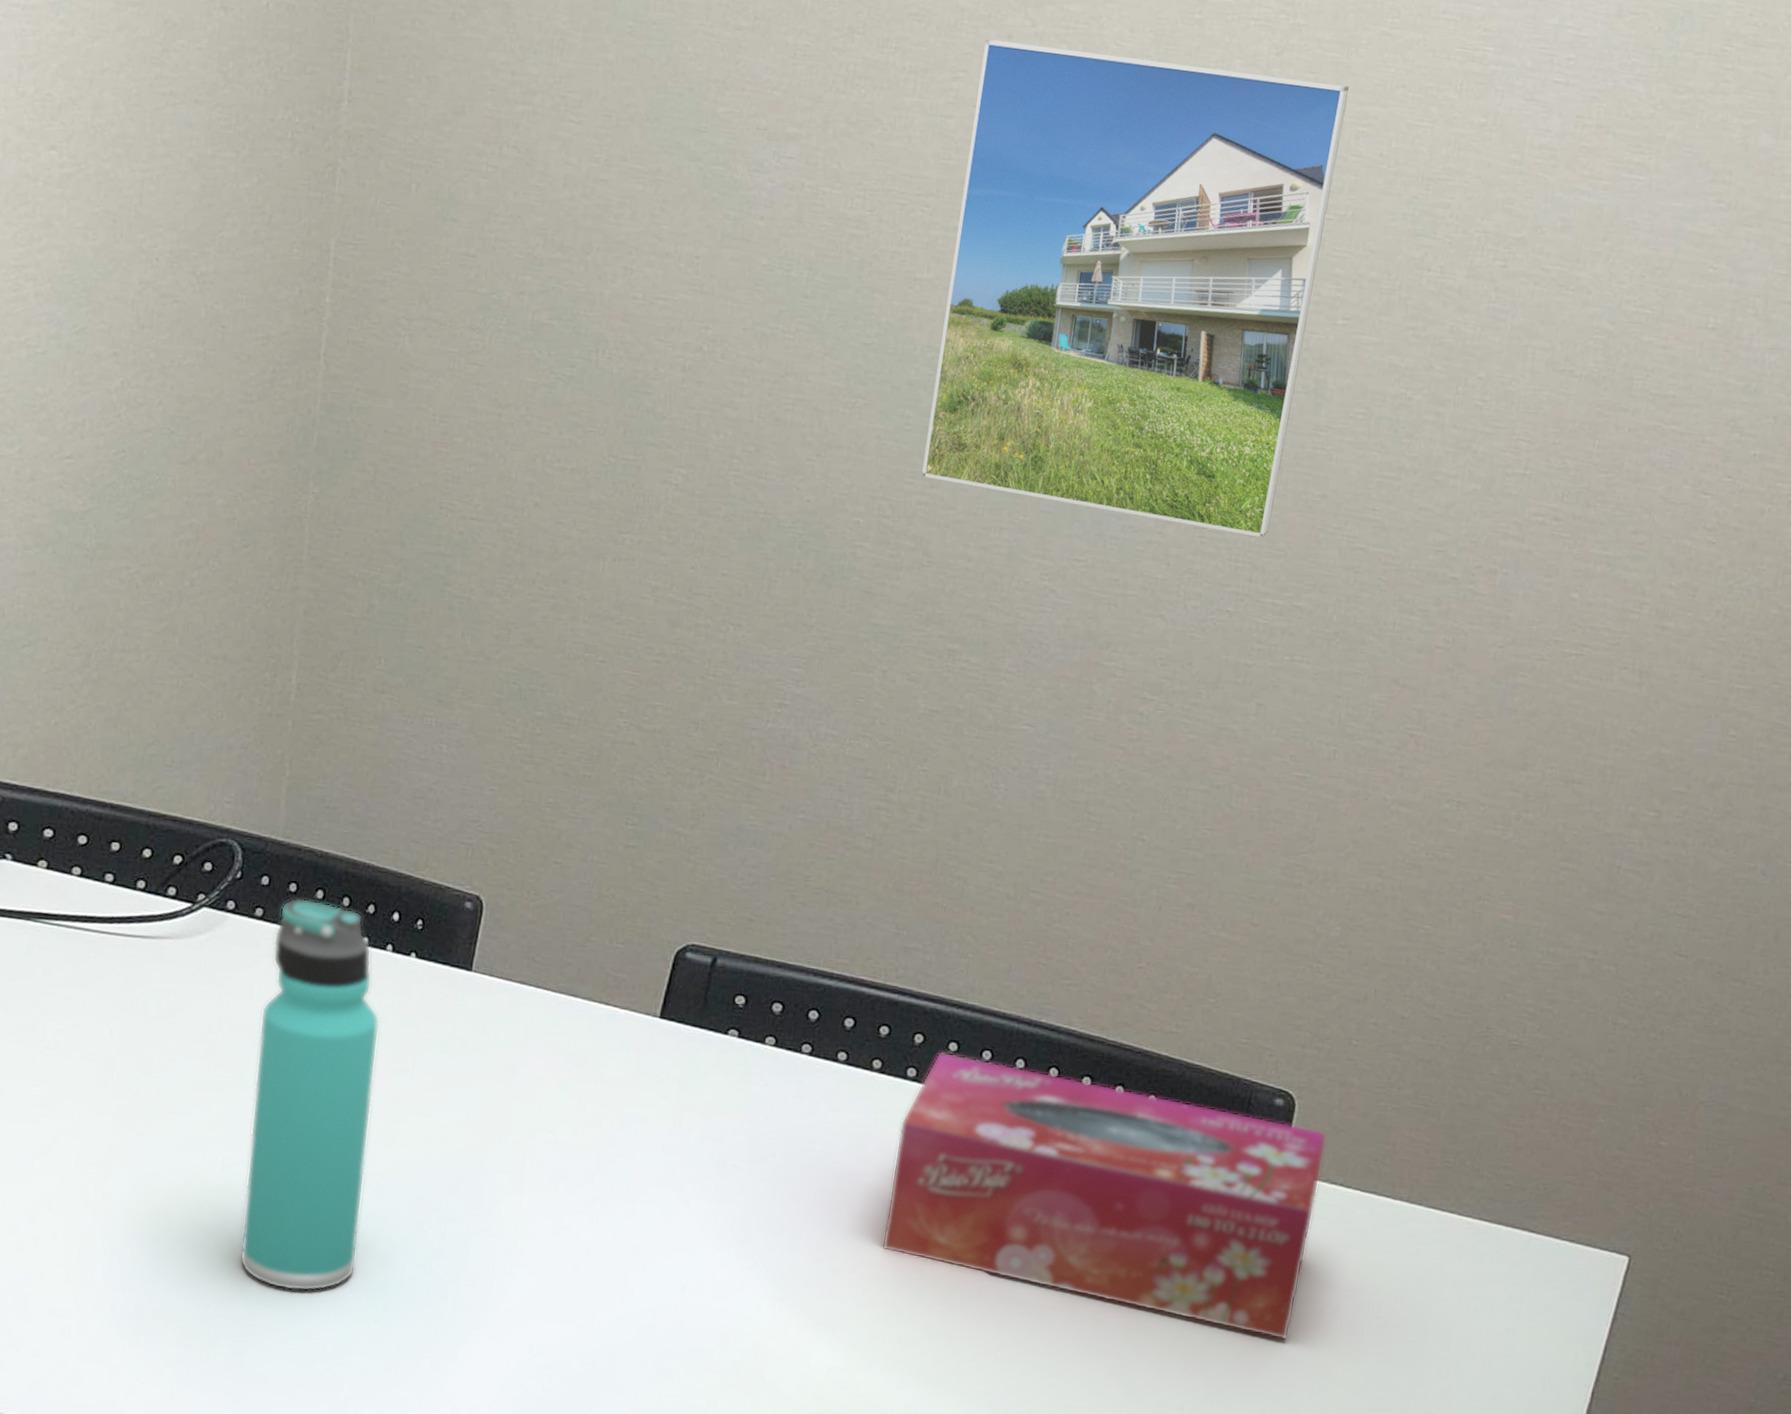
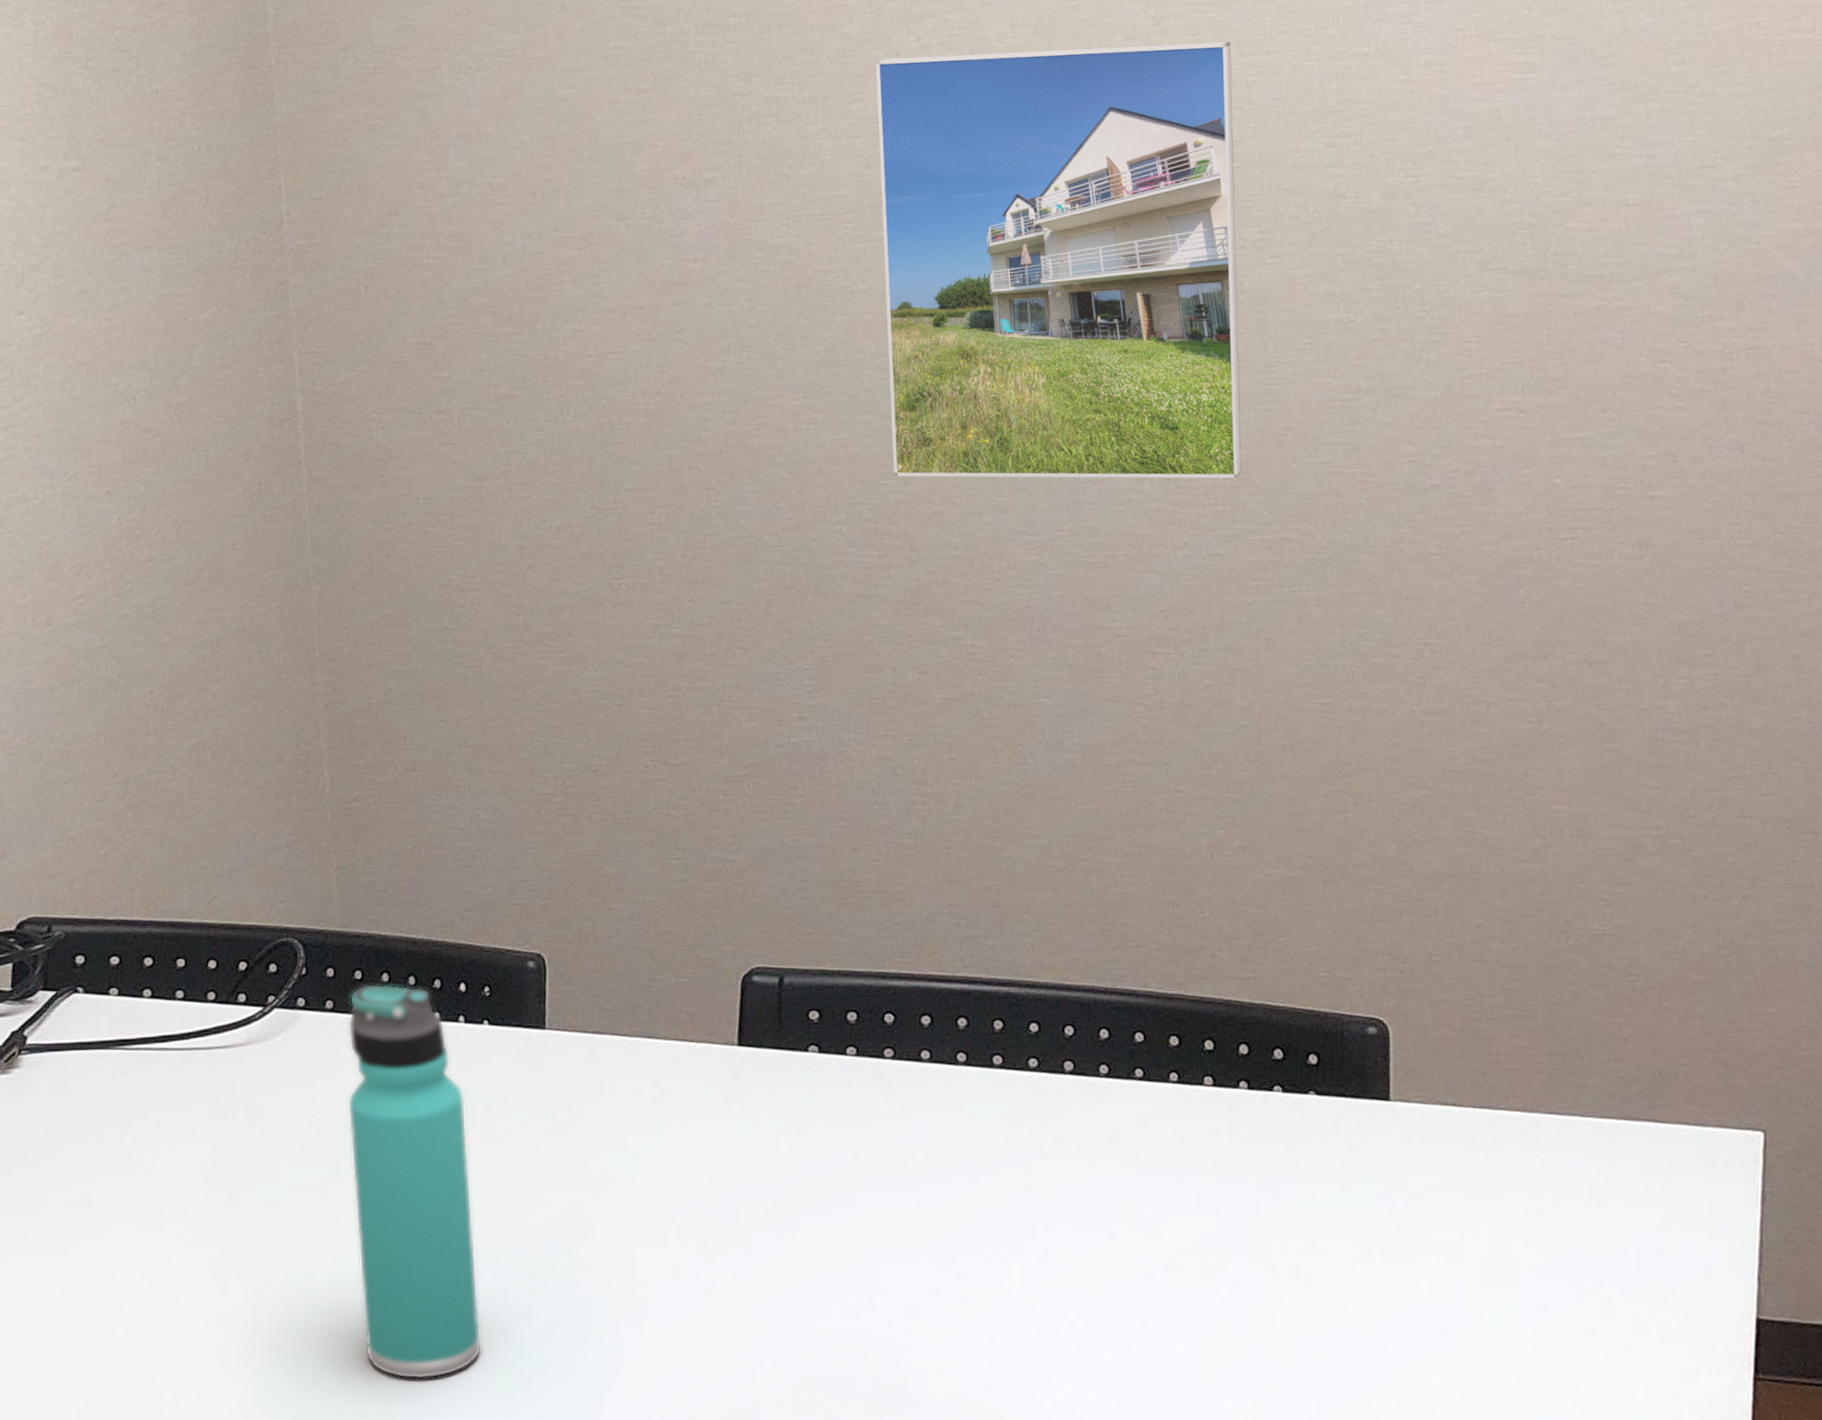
tissue box: present [881,1052,1328,1340] -> none [996,1034,1433,1274]

